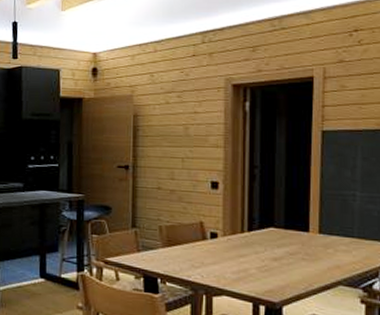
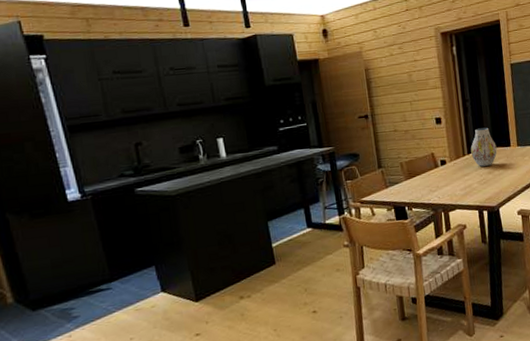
vase: none [252,202,289,251] -> present [470,127,497,167]

